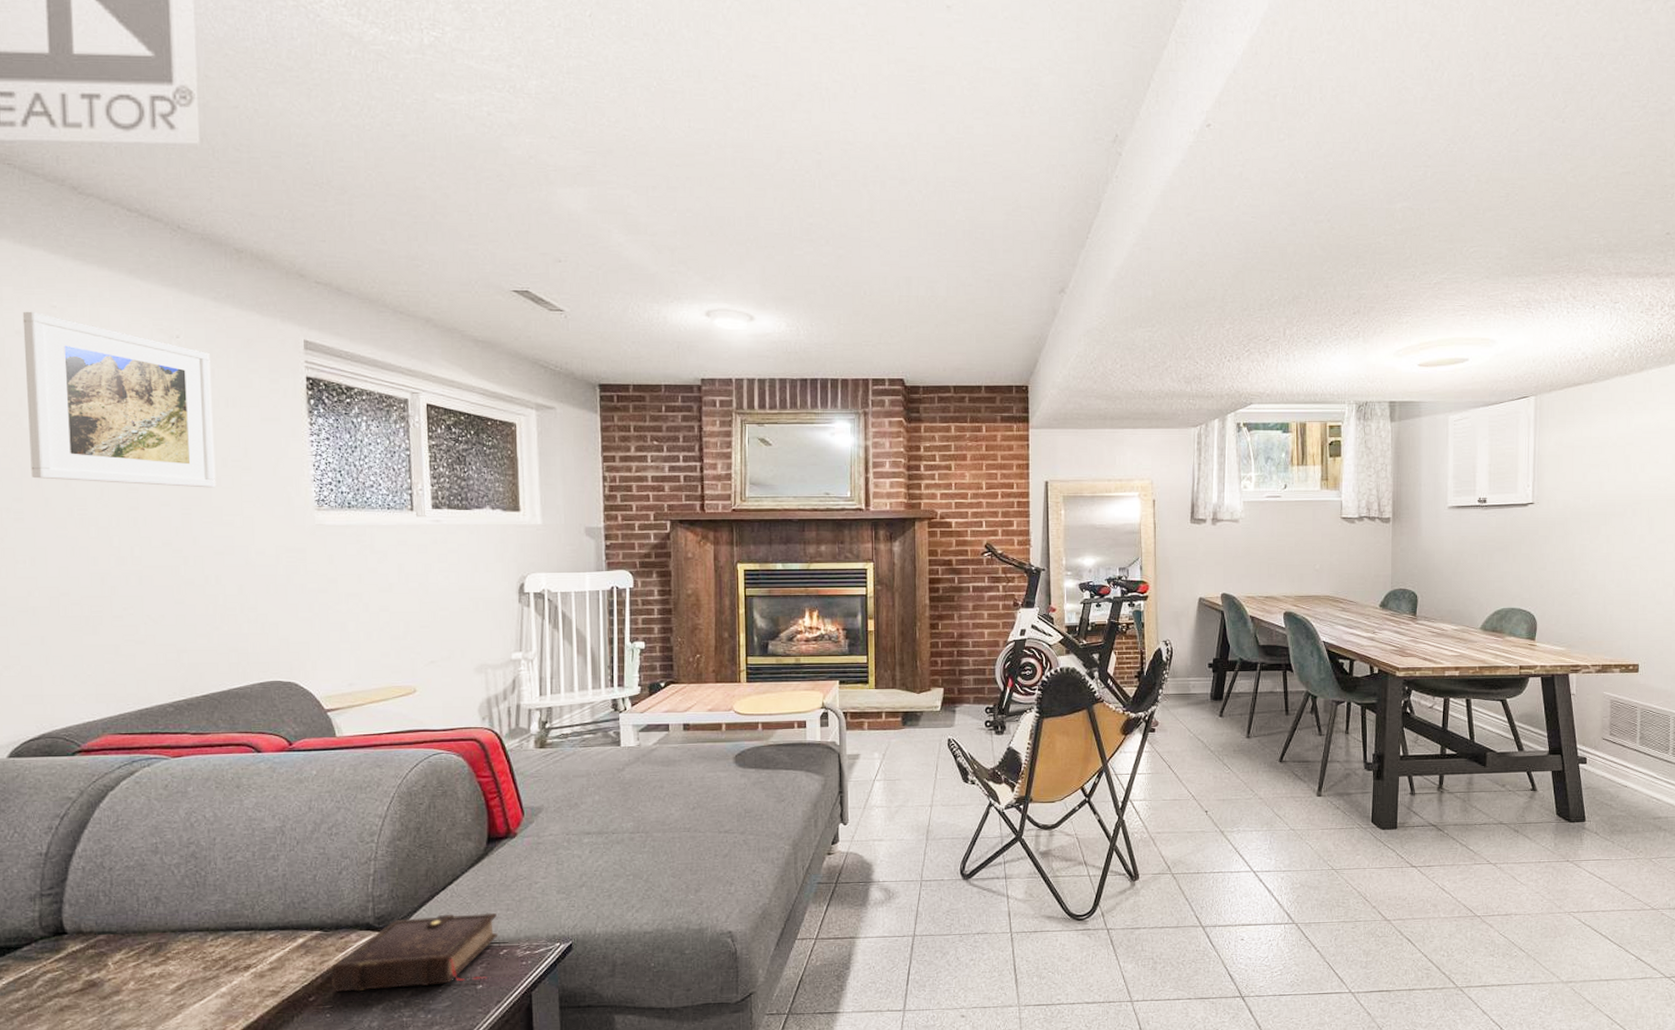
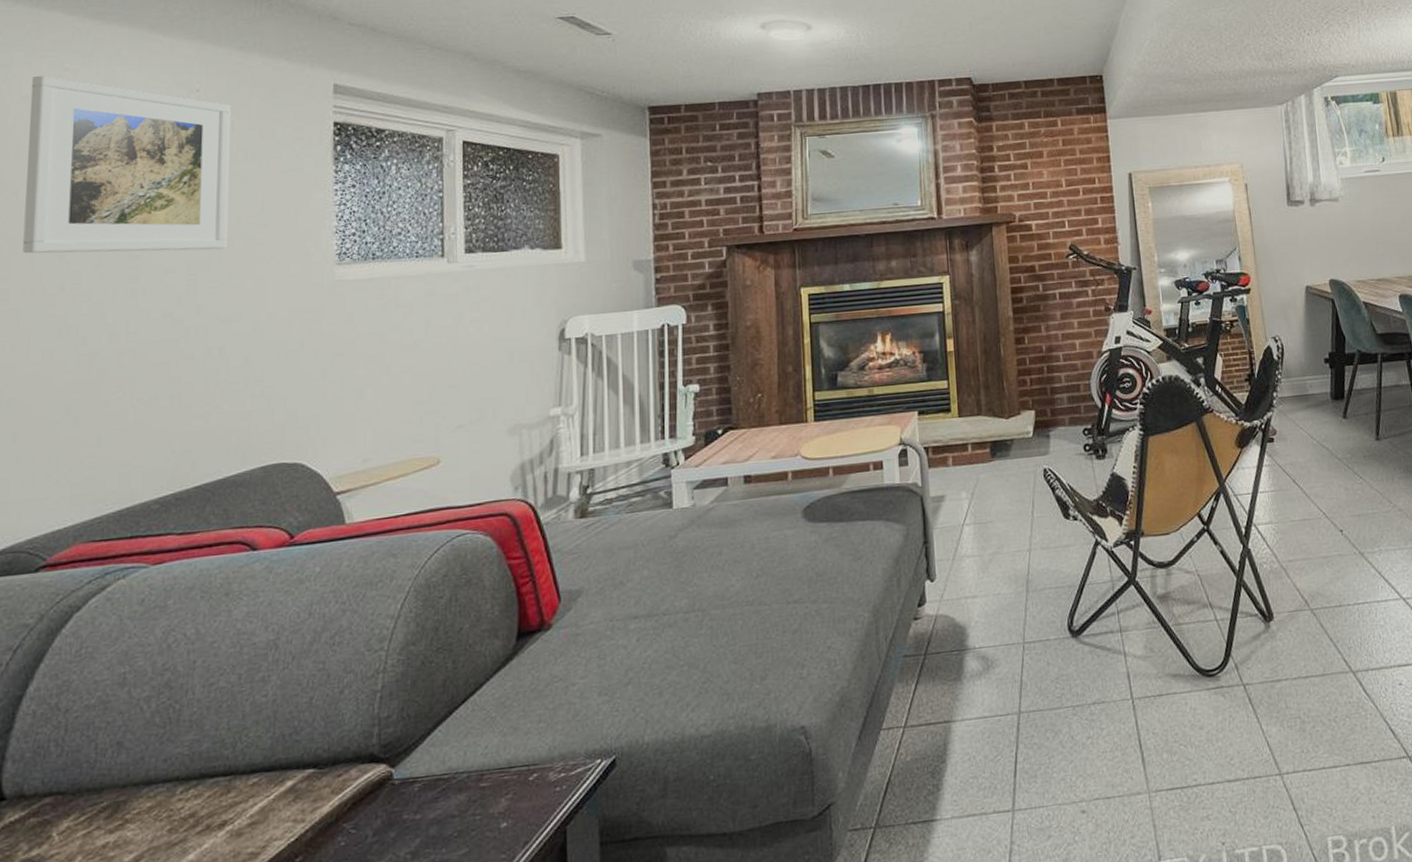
book: present [332,912,497,993] -> none [324,727,526,848]

